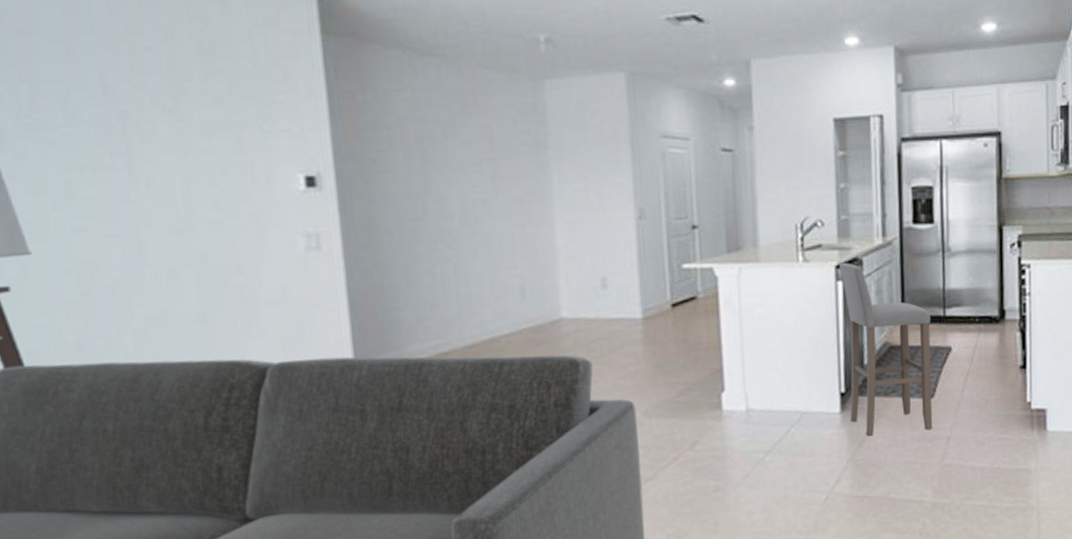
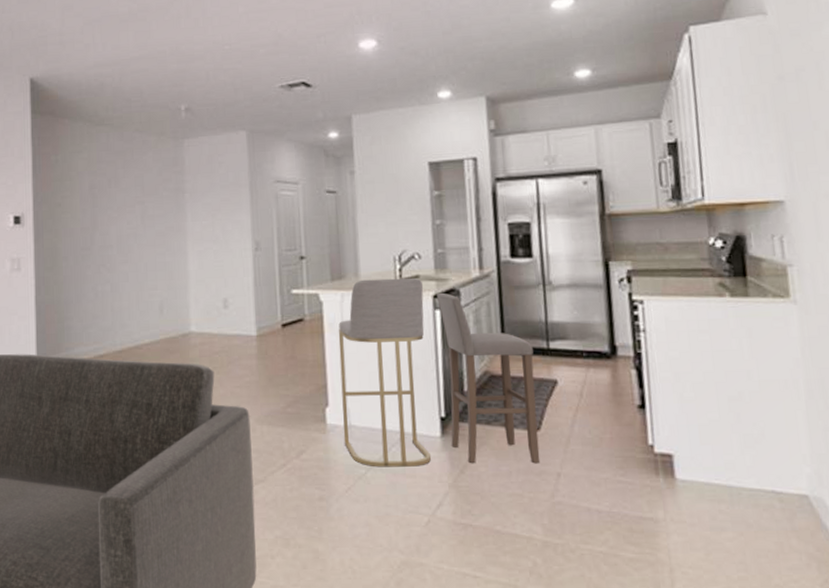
bar stool: none [735,247,830,450] -> present [338,277,431,467]

